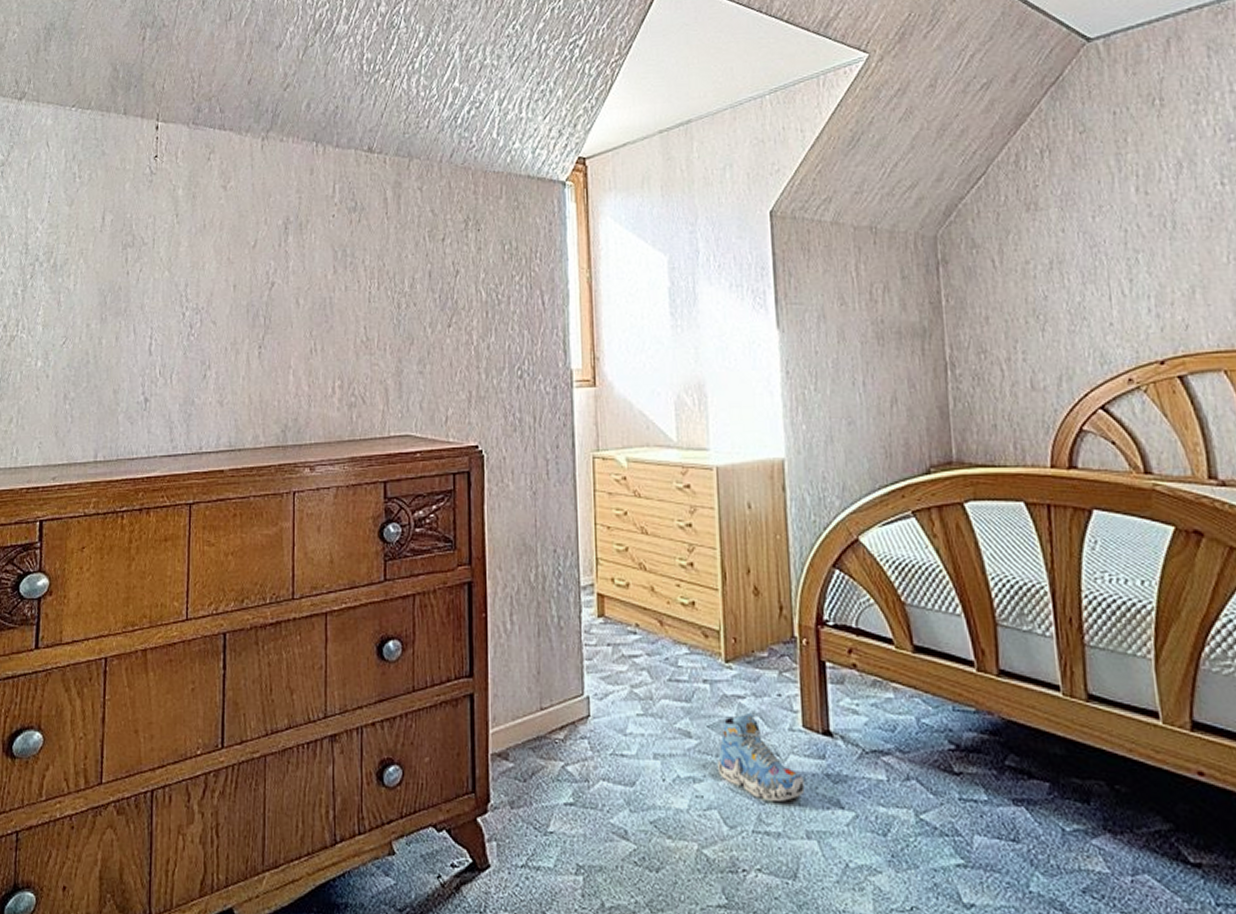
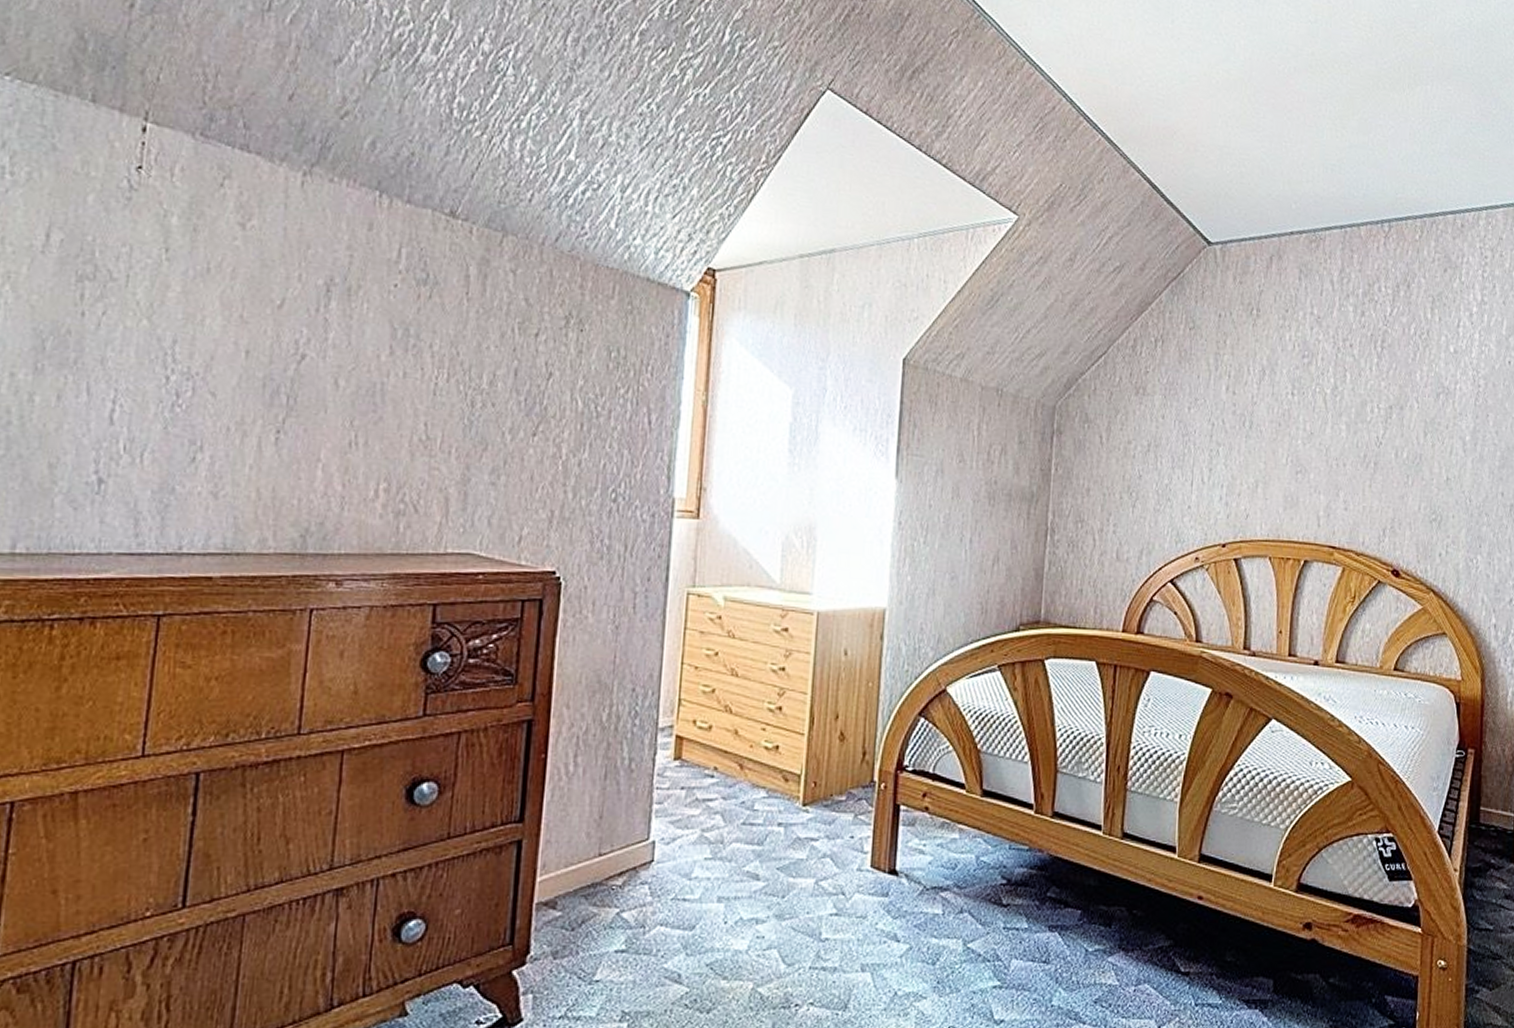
shoe: present [718,712,805,801] -> none [783,854,866,938]

